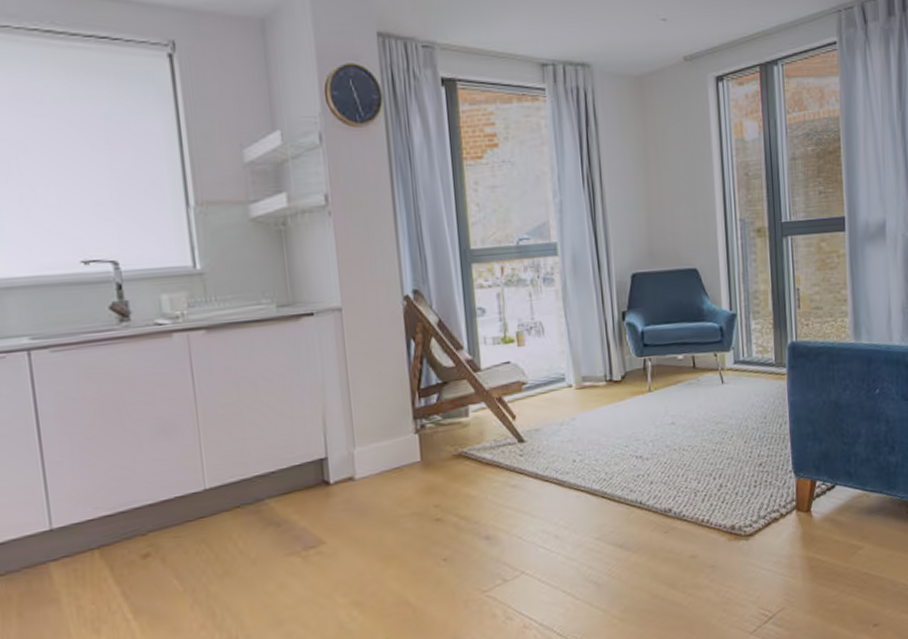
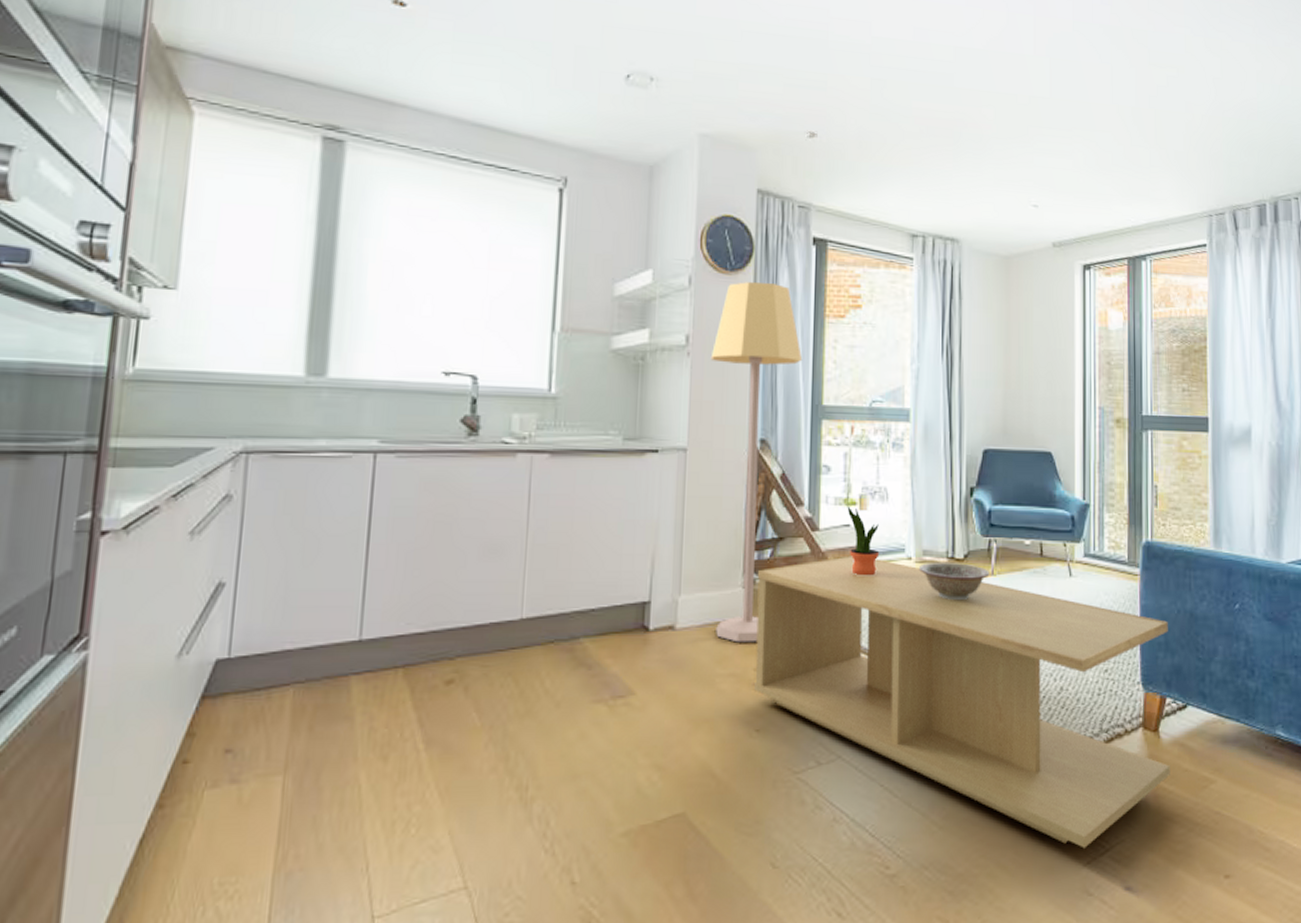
lamp: none [352,131,446,485] -> present [710,282,803,643]
coffee table: none [426,390,823,620] -> present [754,556,1170,849]
potted plant: none [505,343,541,409] -> present [847,505,880,576]
decorative bowl: none [579,384,647,420] -> present [918,562,990,601]

